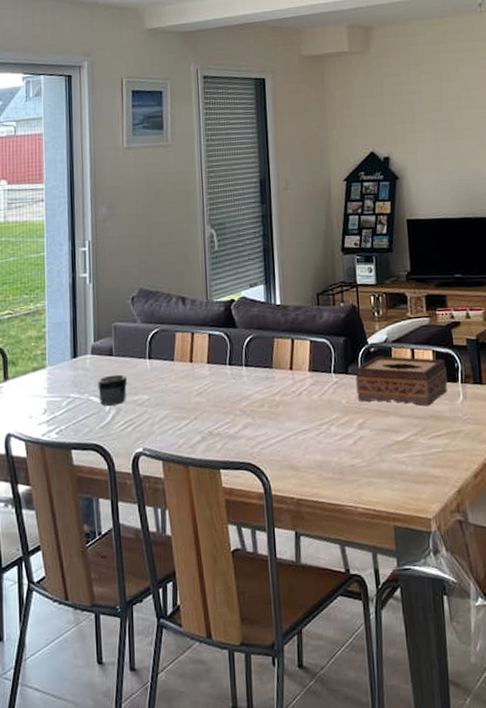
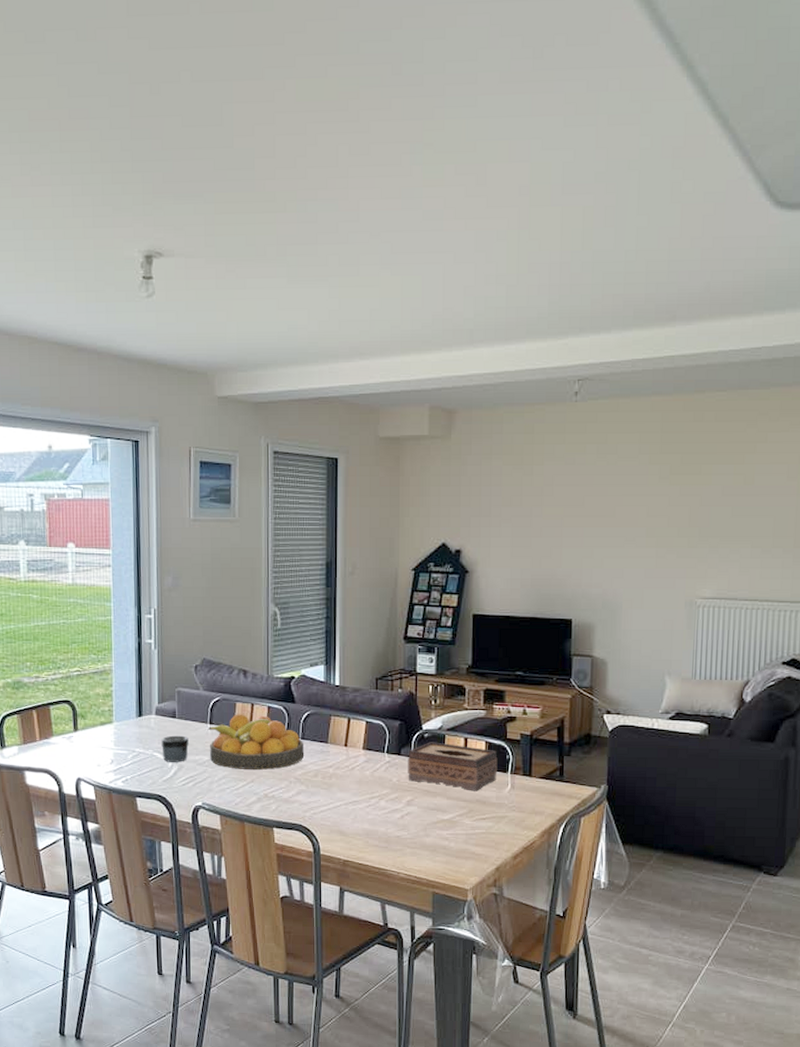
fruit bowl: none [146,344,249,407] -> present [207,714,305,770]

